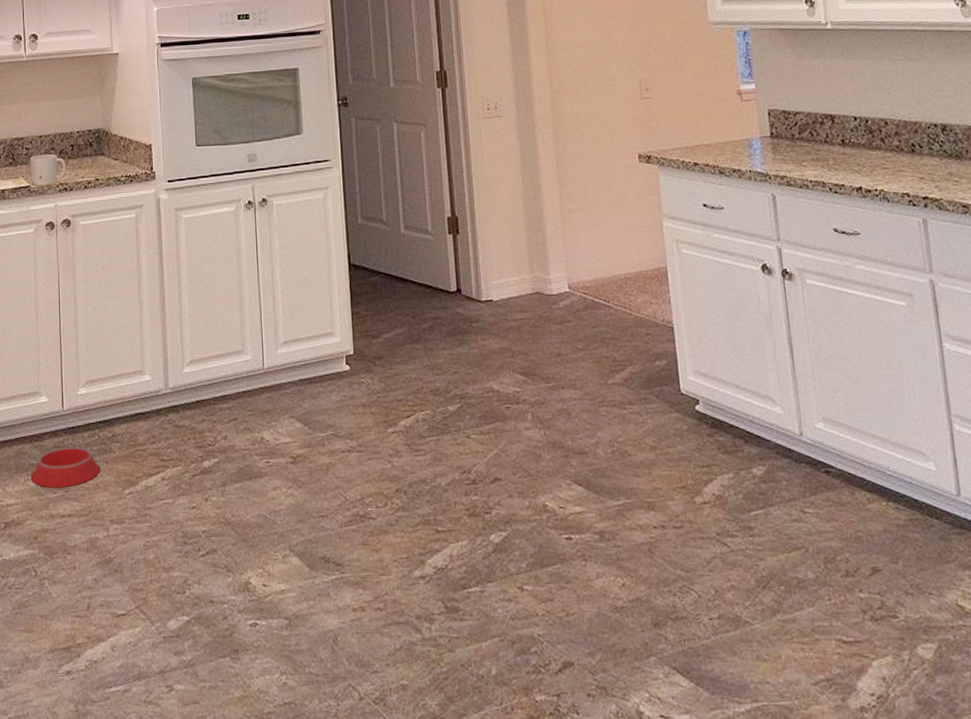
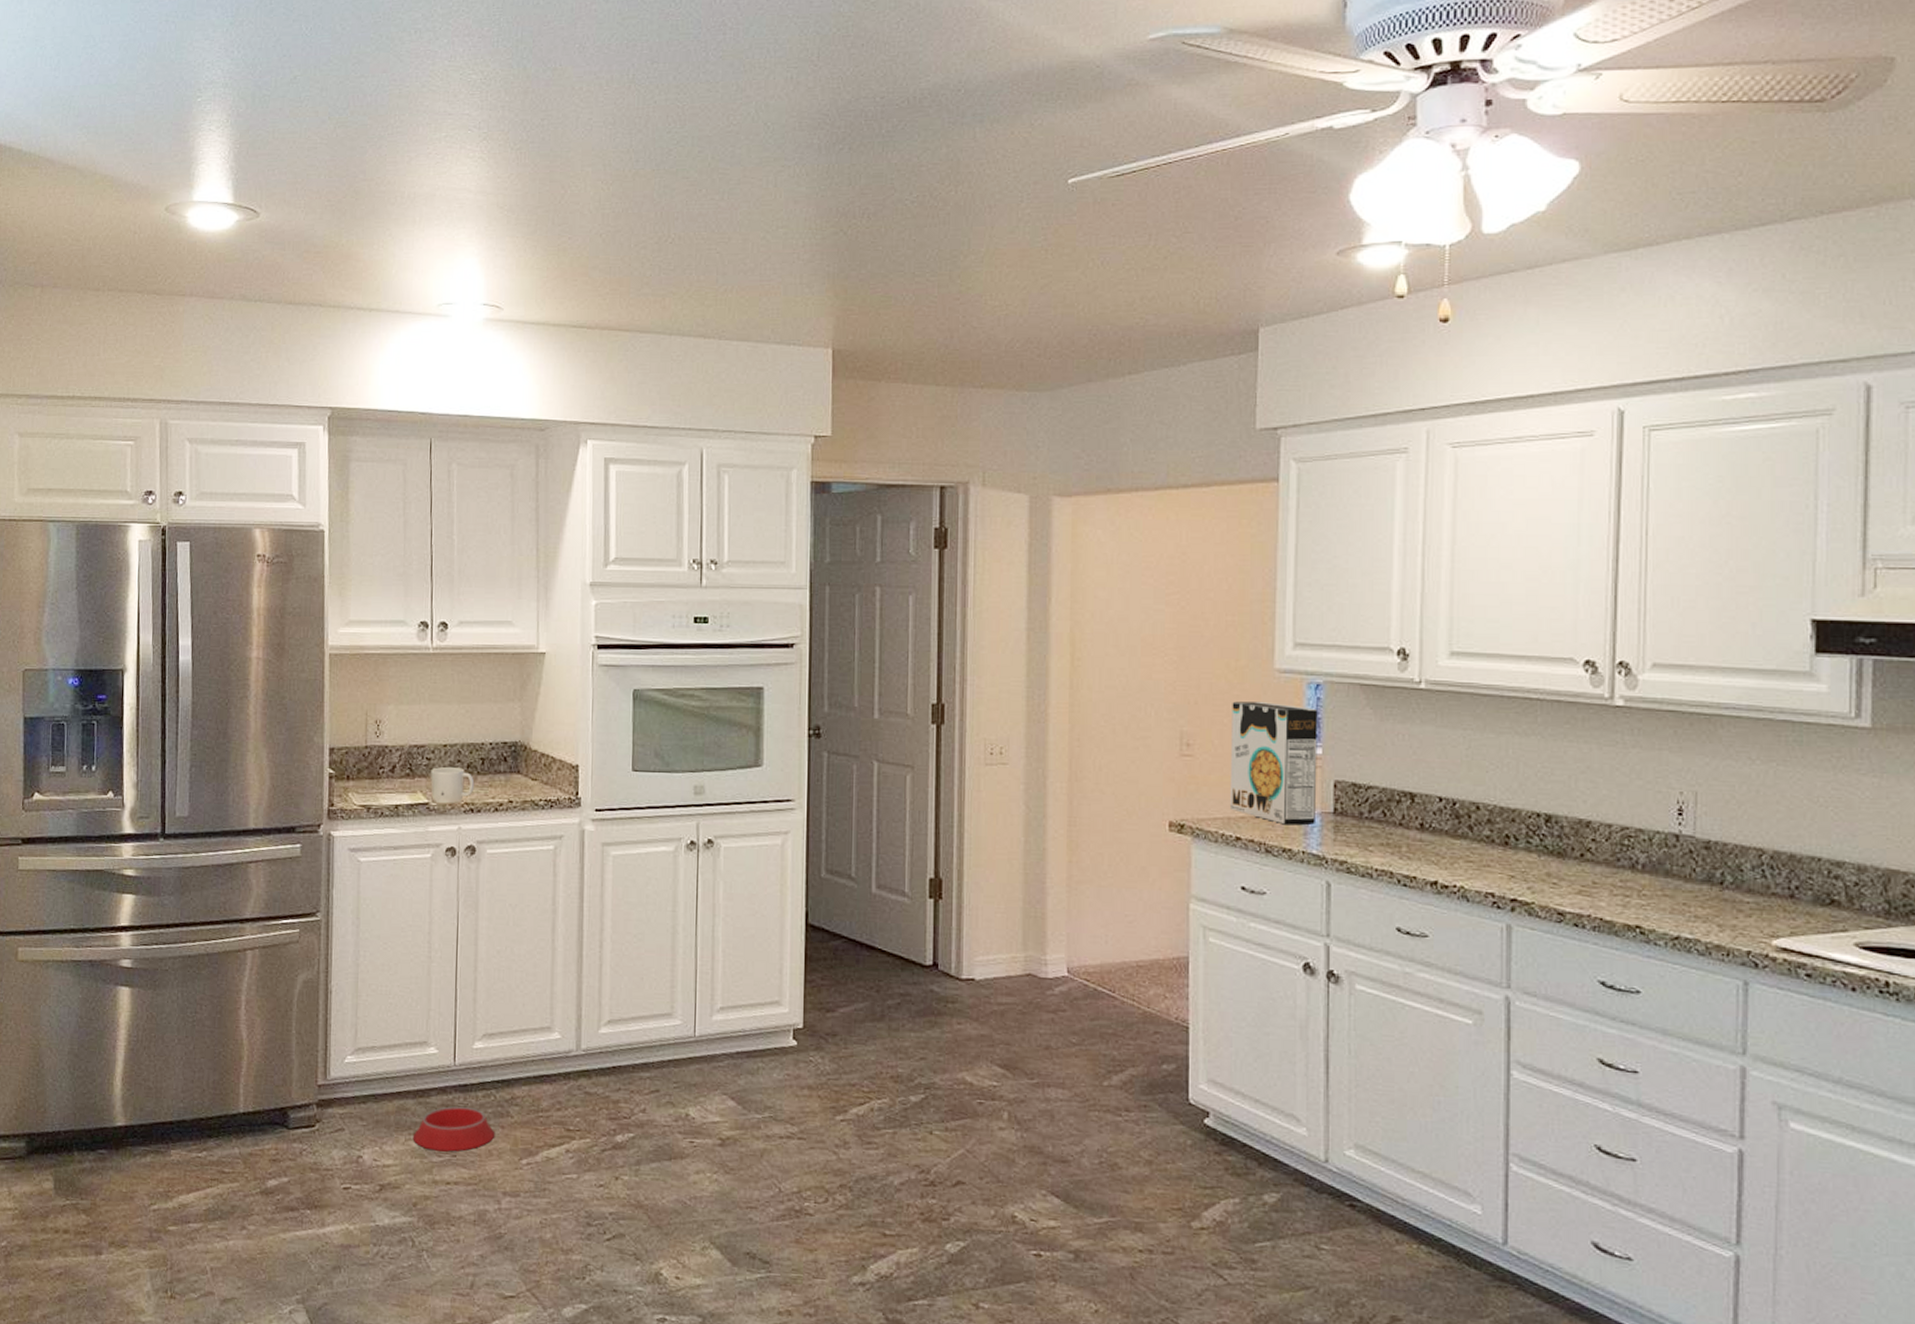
cereal box: none [678,49,757,150] -> present [1229,701,1318,825]

